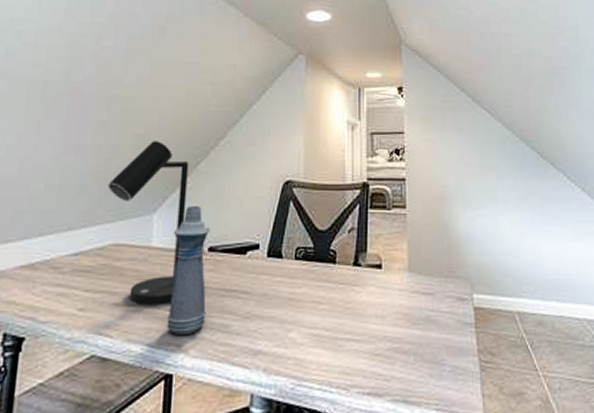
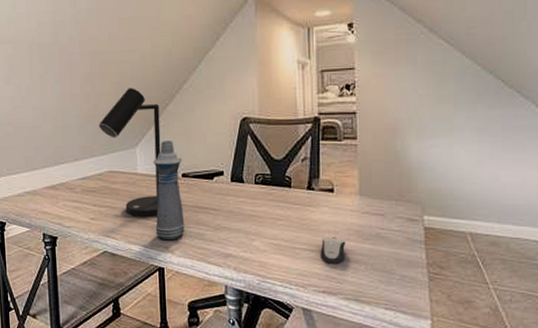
computer mouse: none [366,323,394,356] -> present [320,237,346,264]

